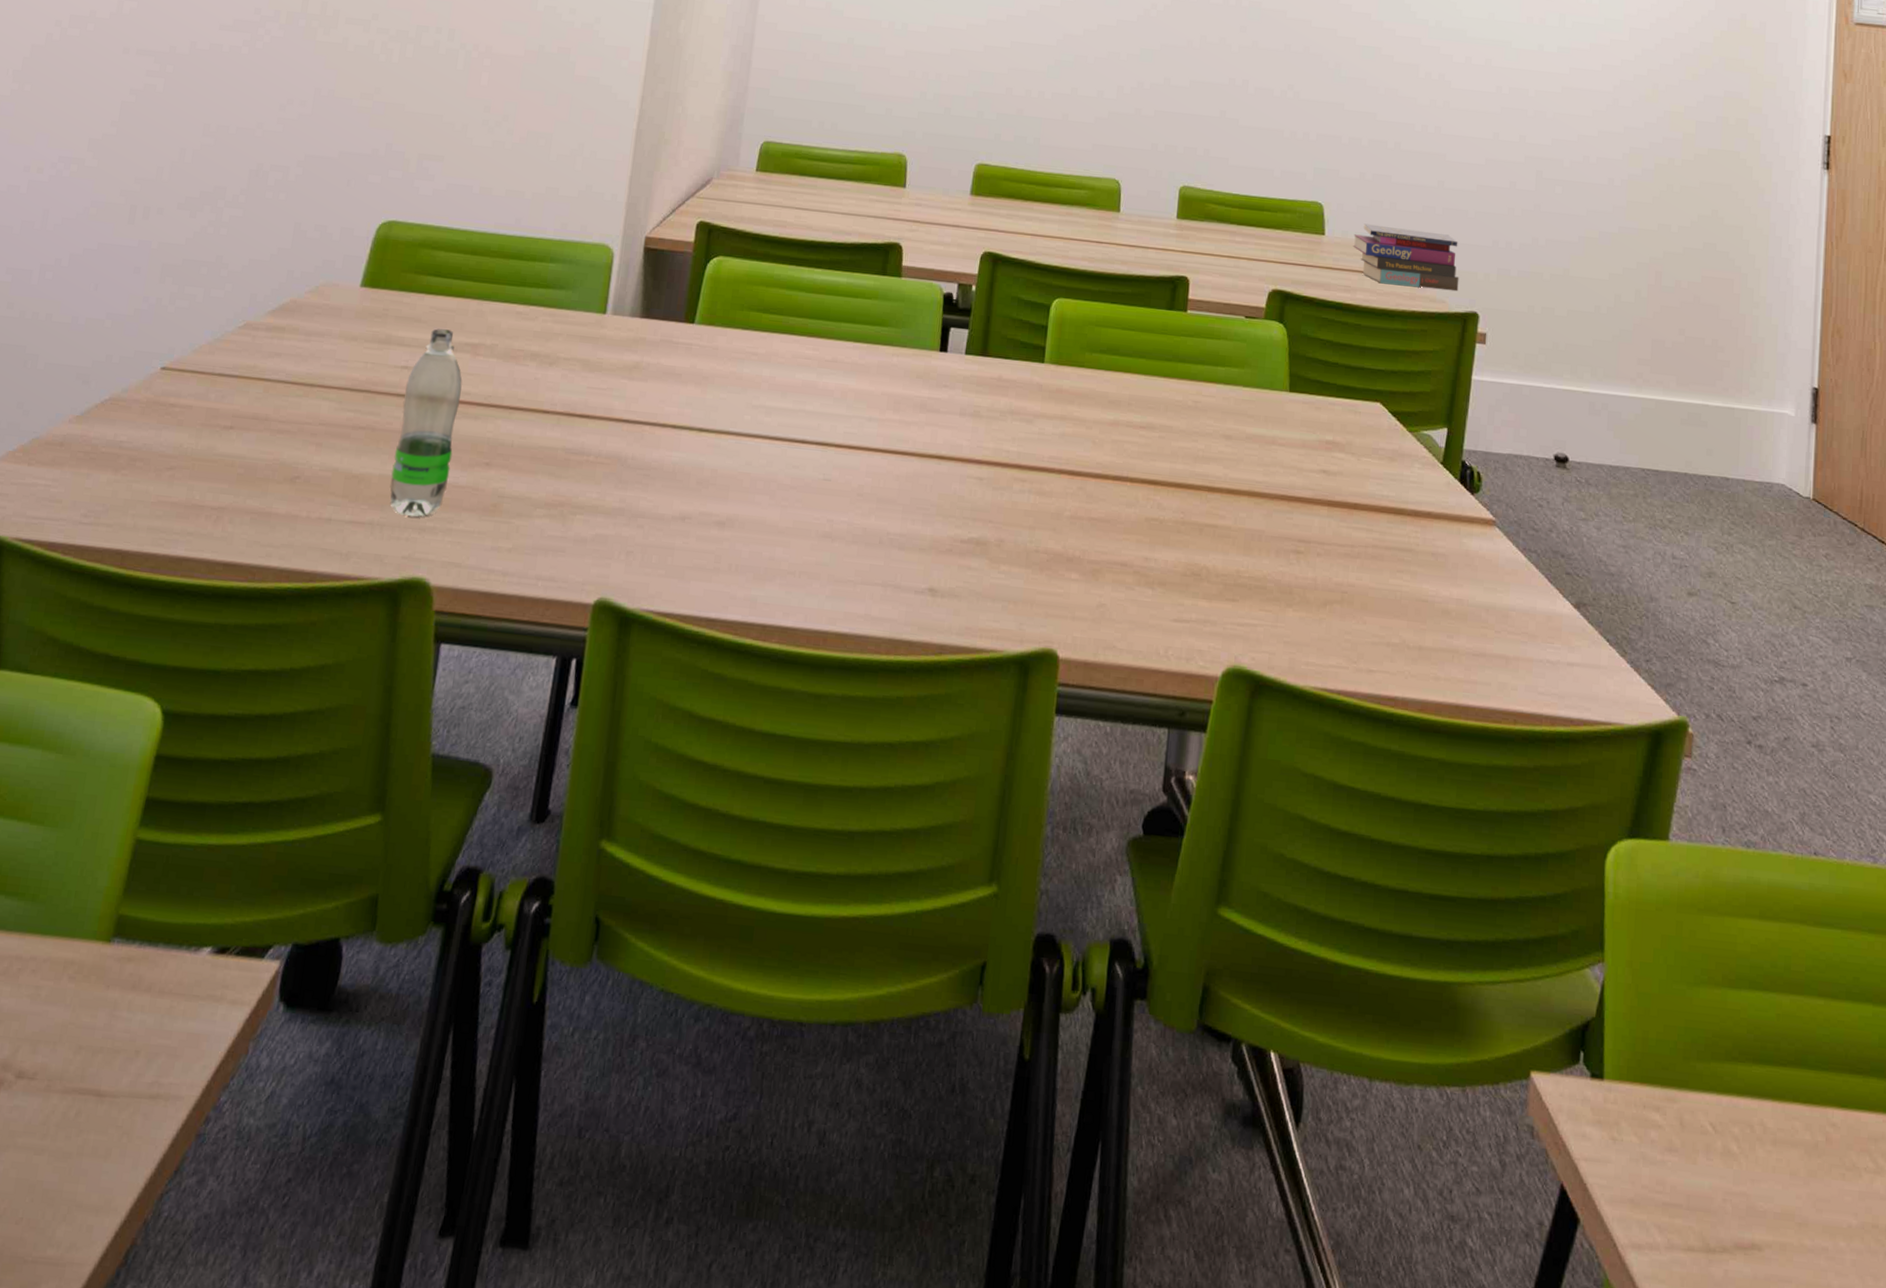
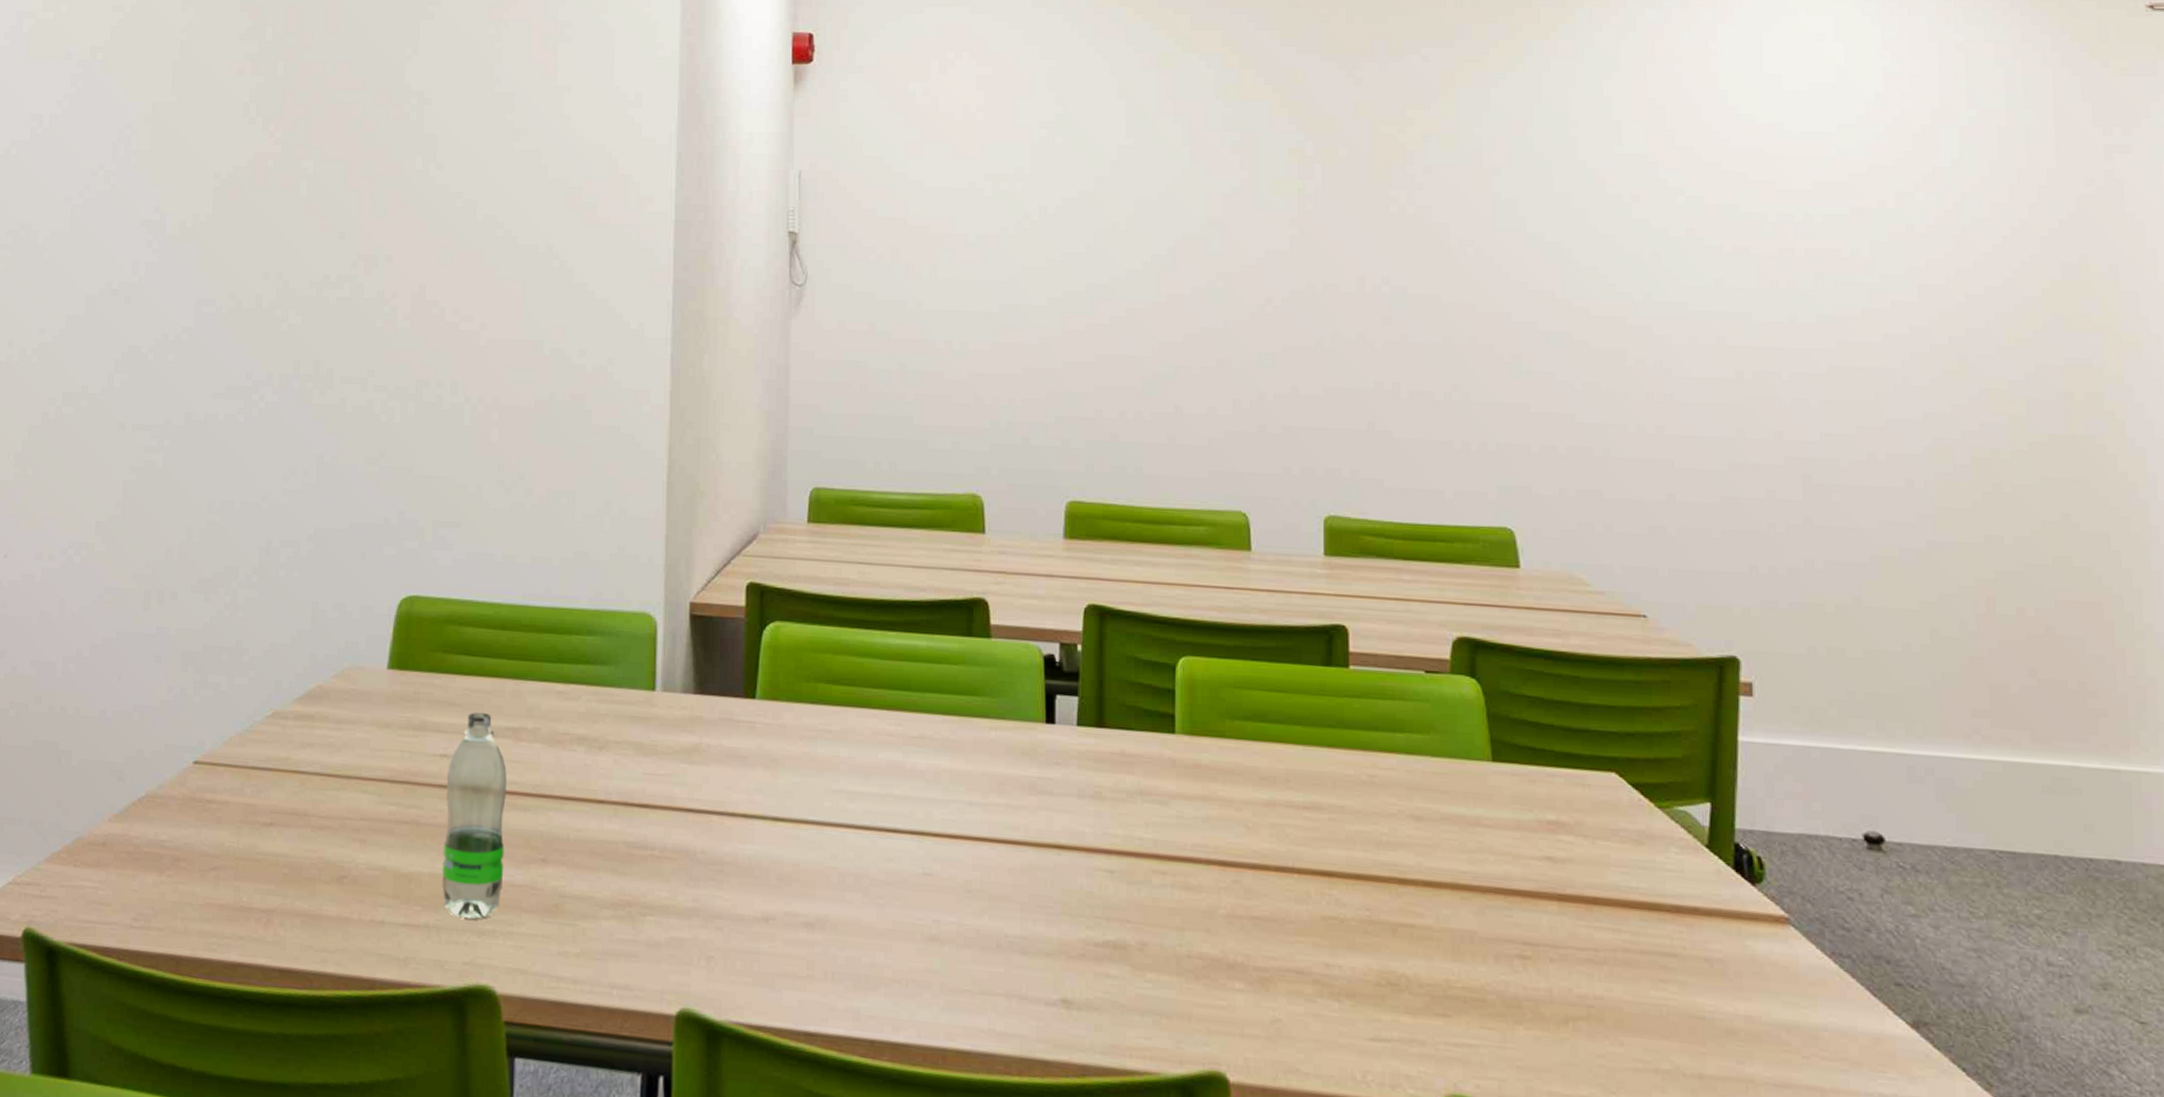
books: present [1353,223,1459,292] -> none [1559,551,1708,632]

